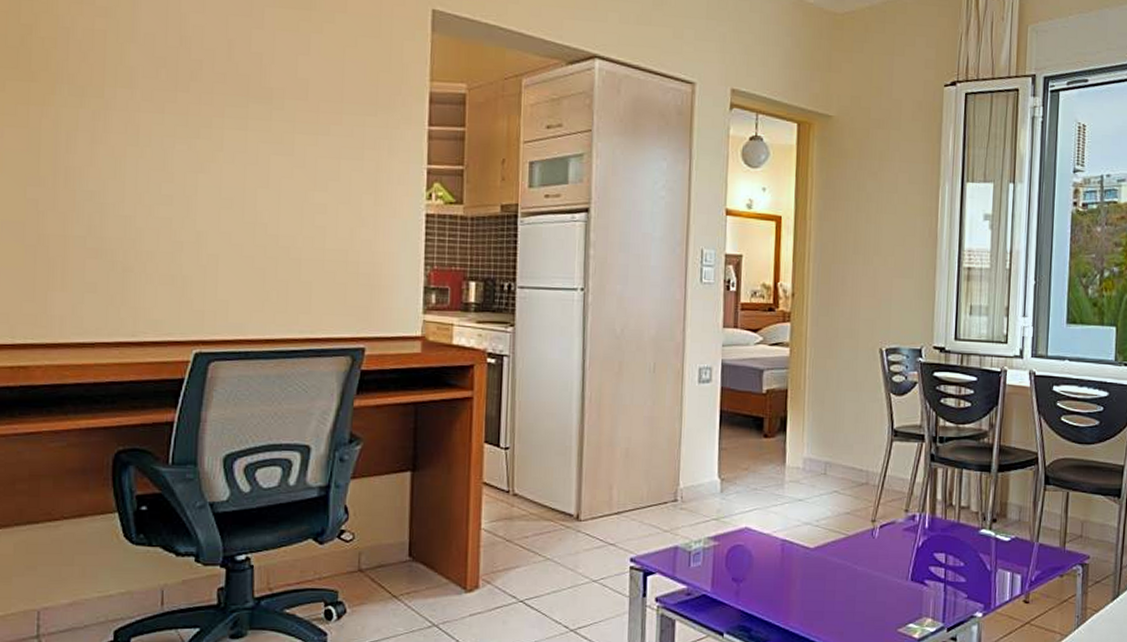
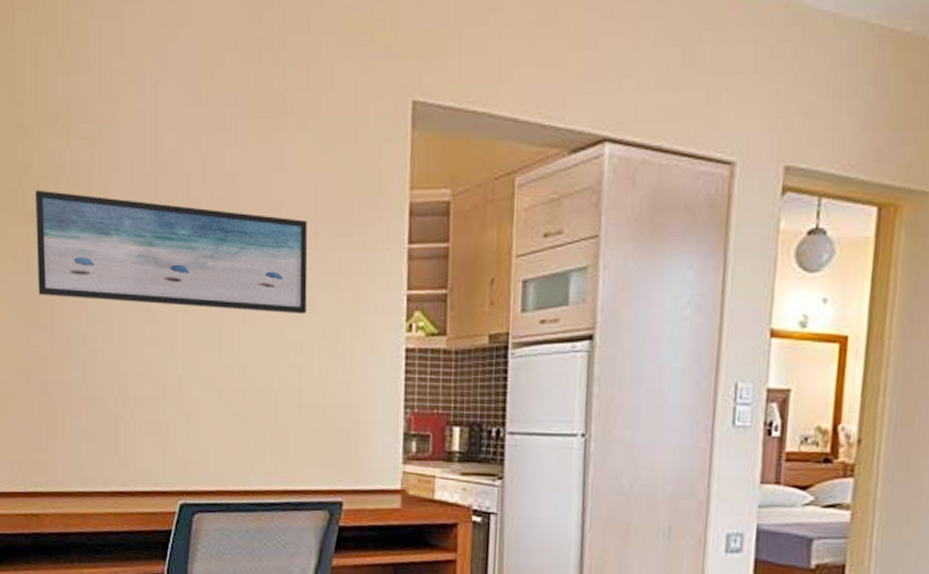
wall art: none [39,50,333,181] -> present [35,189,308,315]

